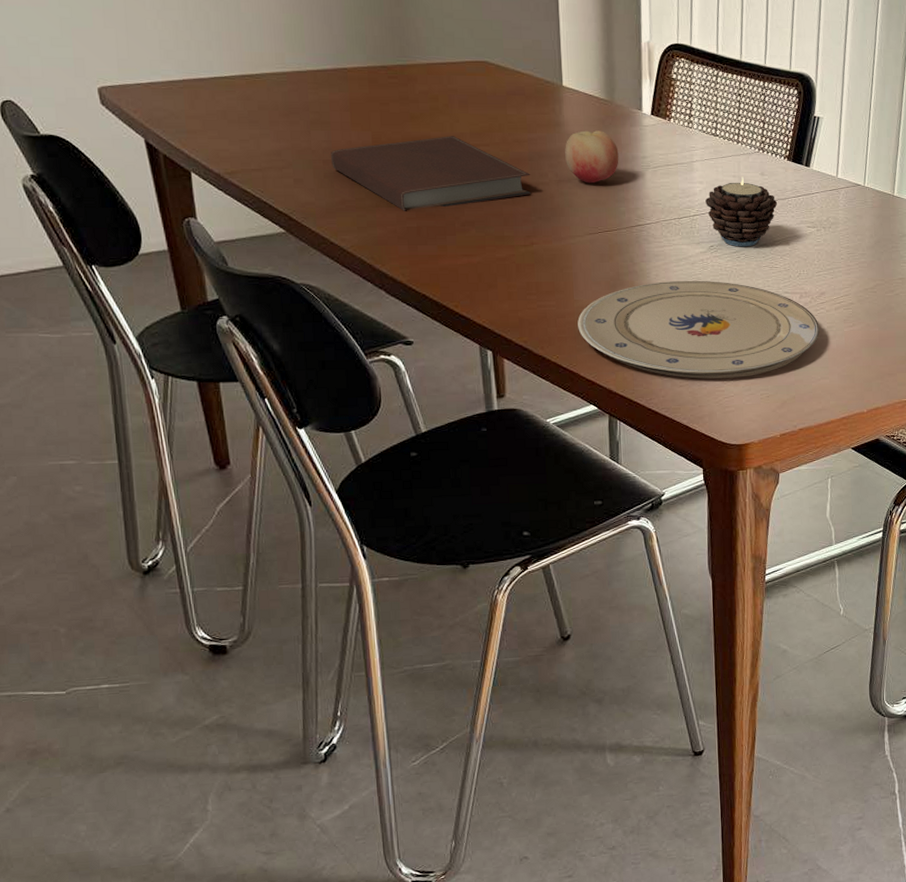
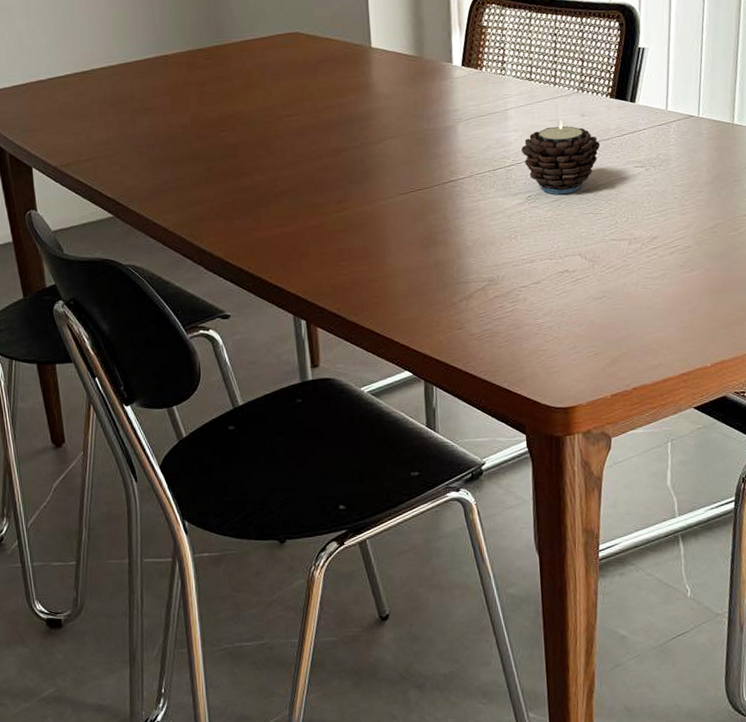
notebook: present [331,136,532,211] -> none [153,109,343,187]
fruit: present [565,130,619,184] -> none [374,88,430,143]
plate: present [577,280,820,379] -> none [390,233,653,338]

